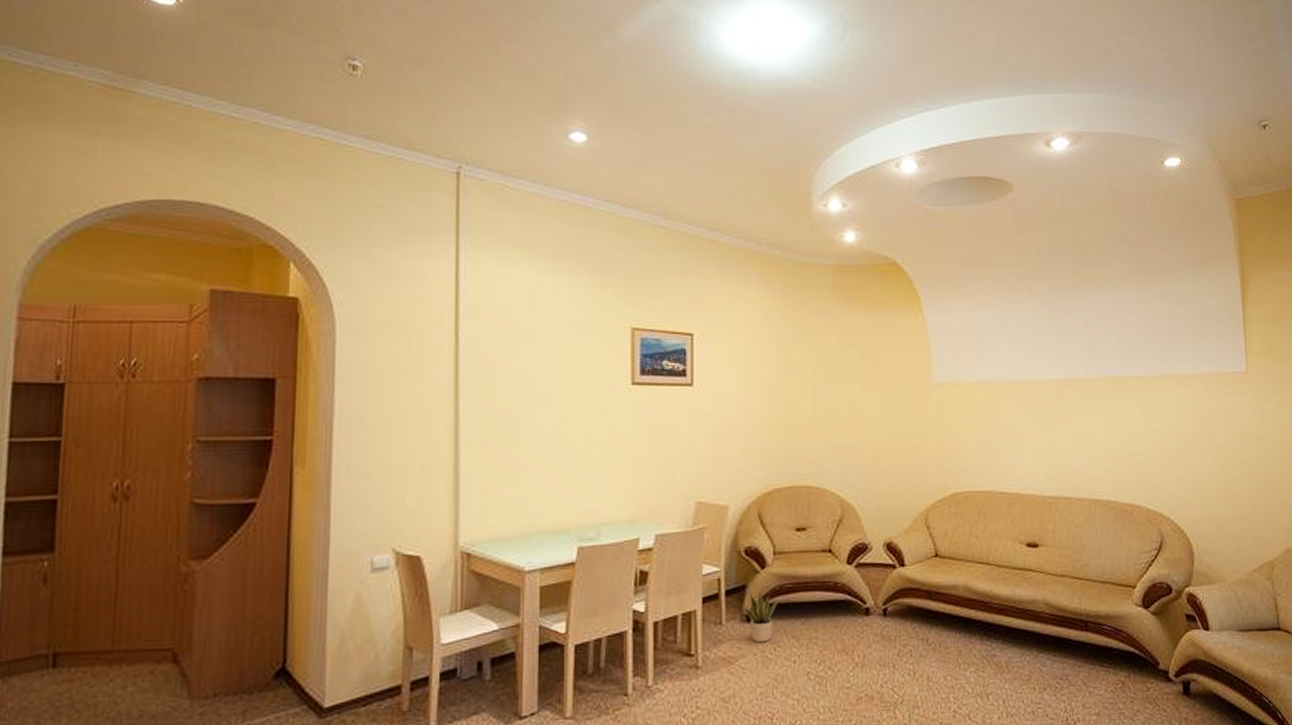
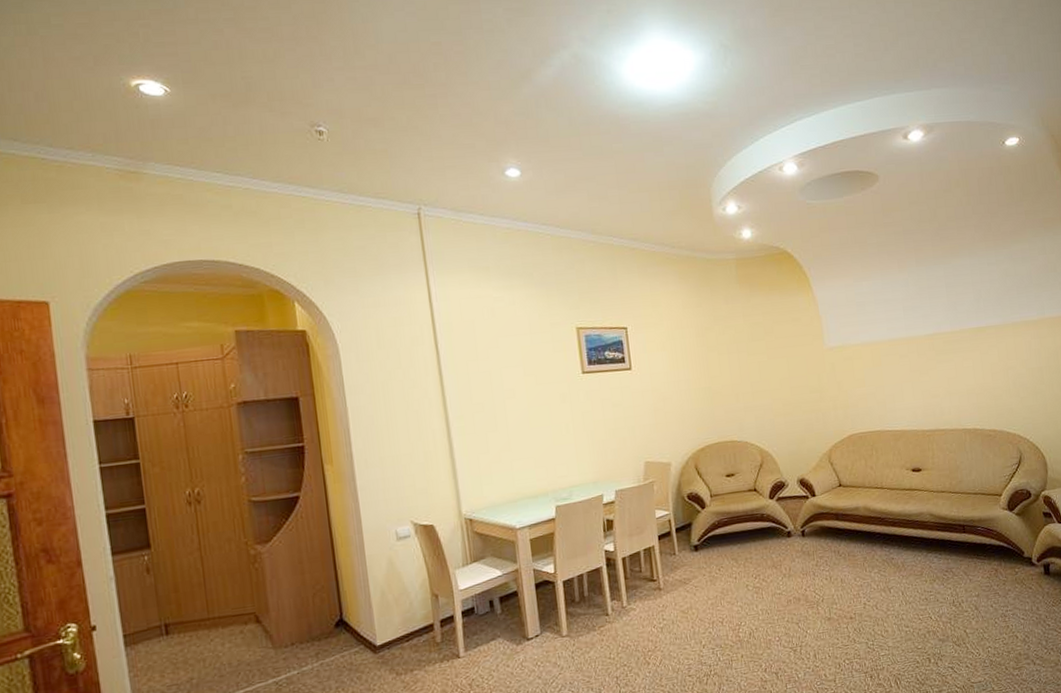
potted plant: present [744,591,779,643] -> none [692,526,719,567]

